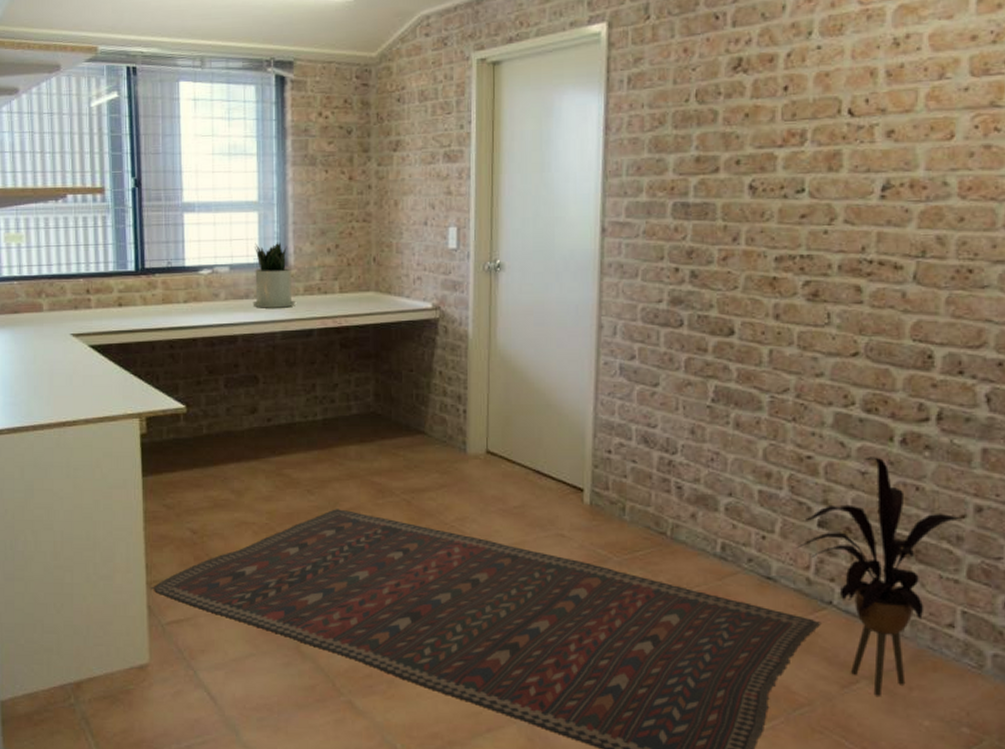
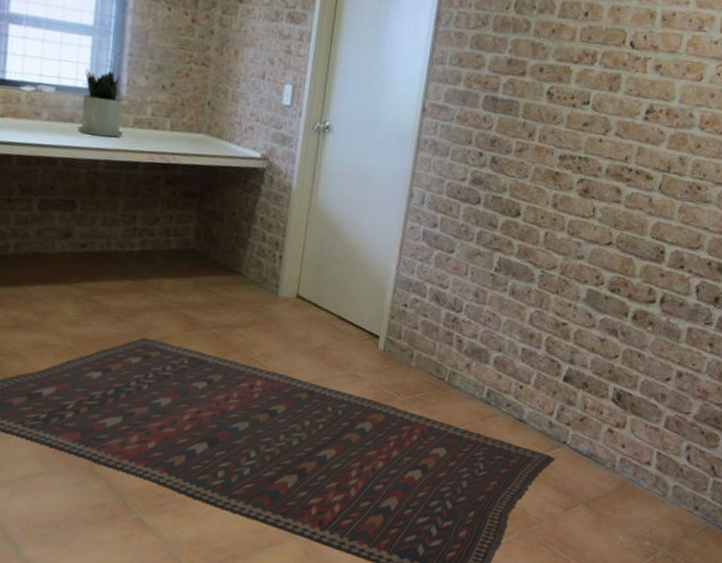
house plant: present [796,457,962,696] -> none [545,327,667,517]

